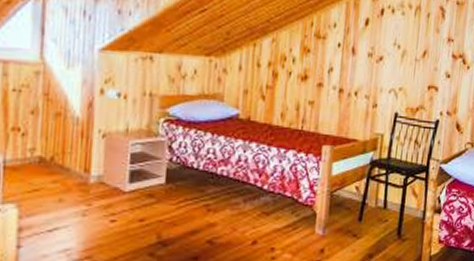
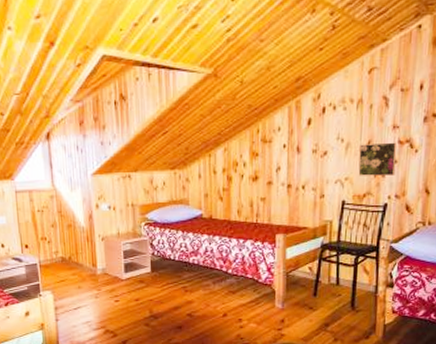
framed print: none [412,53,451,91] -> present [358,142,397,176]

